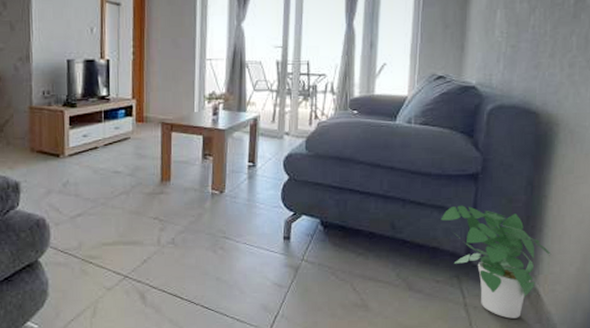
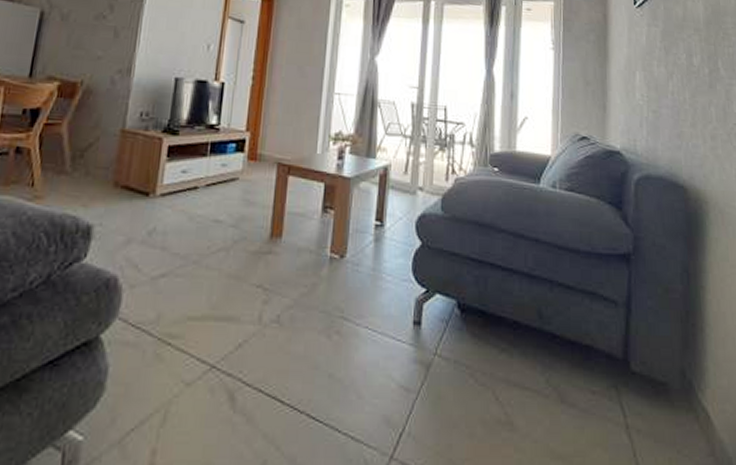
potted plant: present [441,205,551,319] -> none [593,292,717,448]

